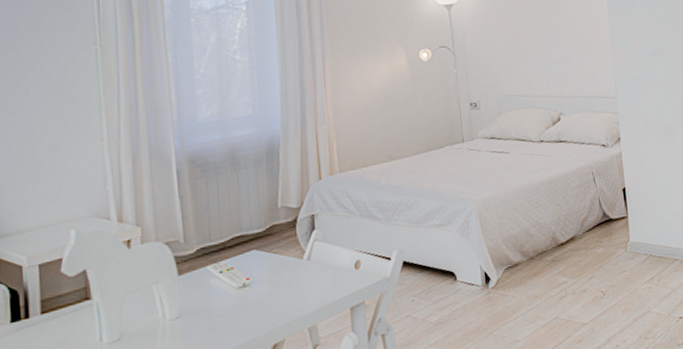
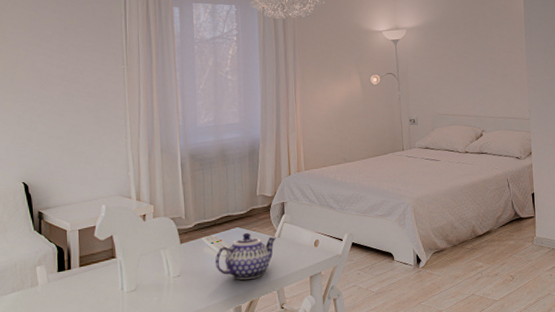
teapot: none [225,256,305,318] -> present [214,232,276,280]

